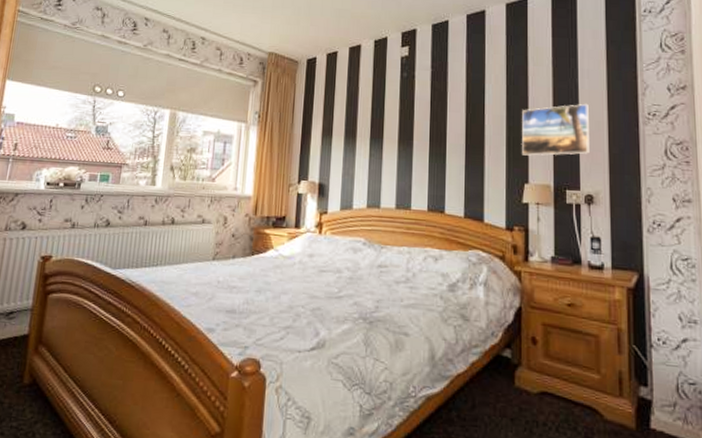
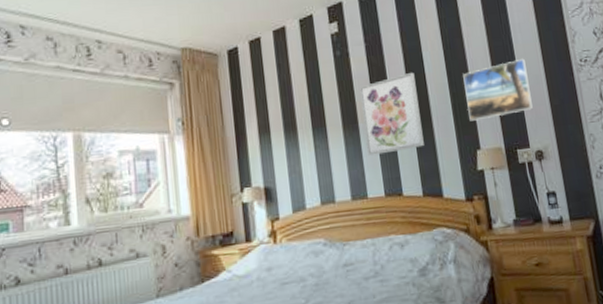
wall art: none [418,101,474,172] -> present [359,72,424,156]

